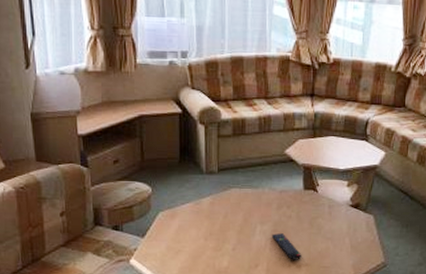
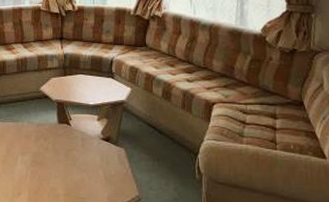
remote control: present [272,233,302,260] -> none [32,164,60,190]

